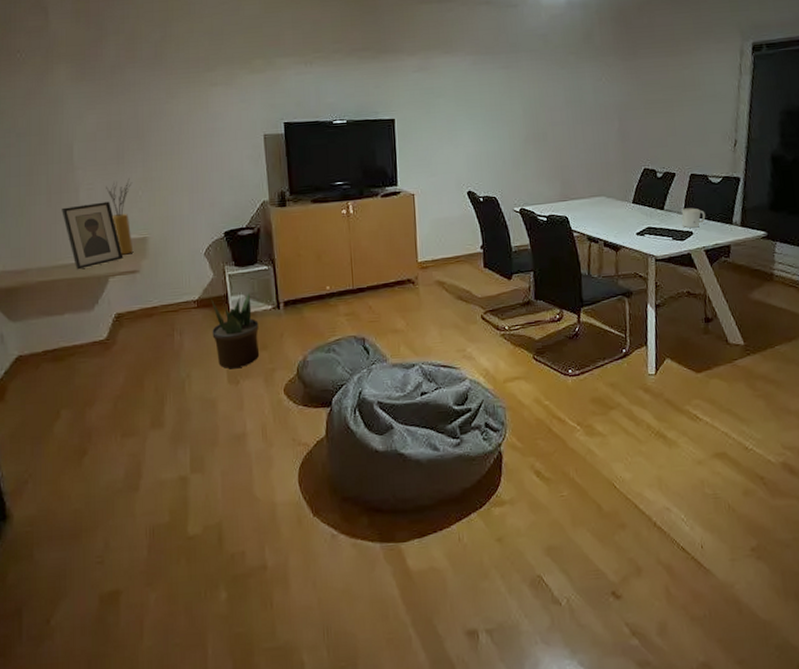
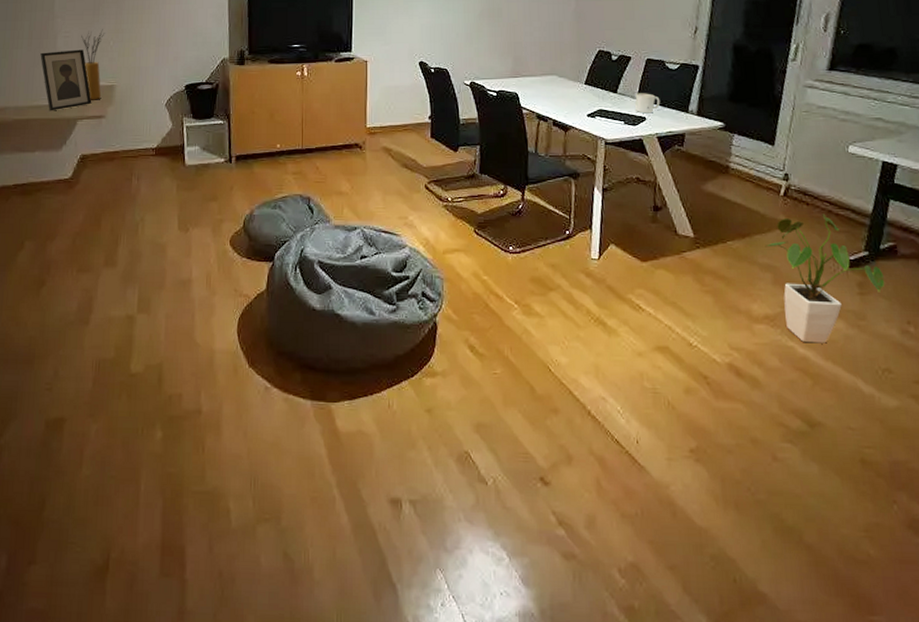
planter: present [210,293,260,368] -> none [167,145,211,216]

